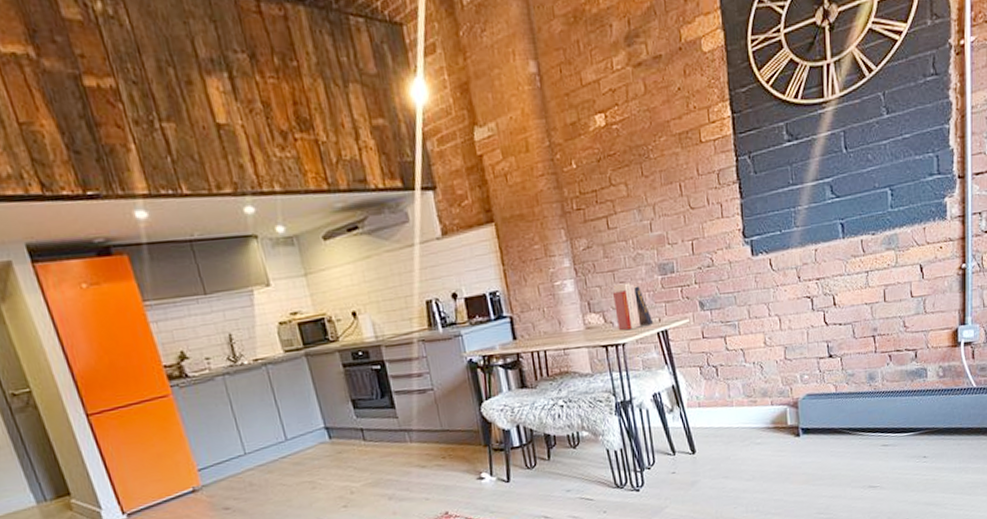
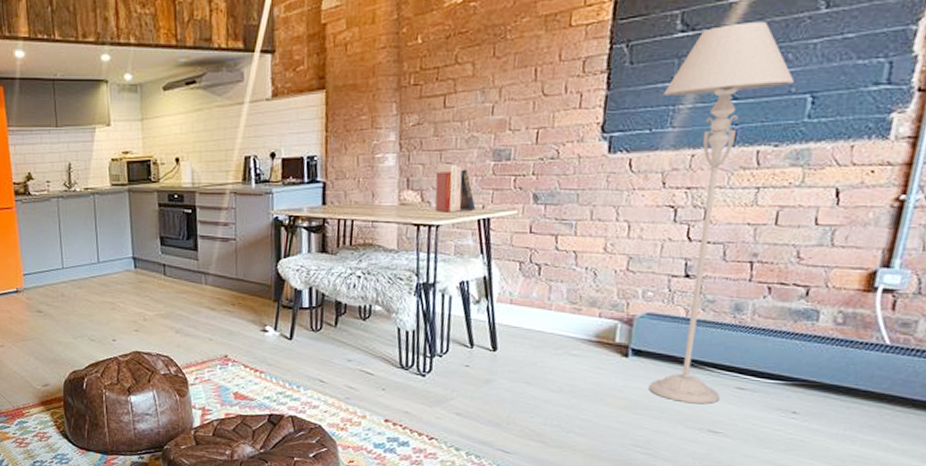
floor lamp: none [785,129,876,467] -> present [648,22,794,405]

